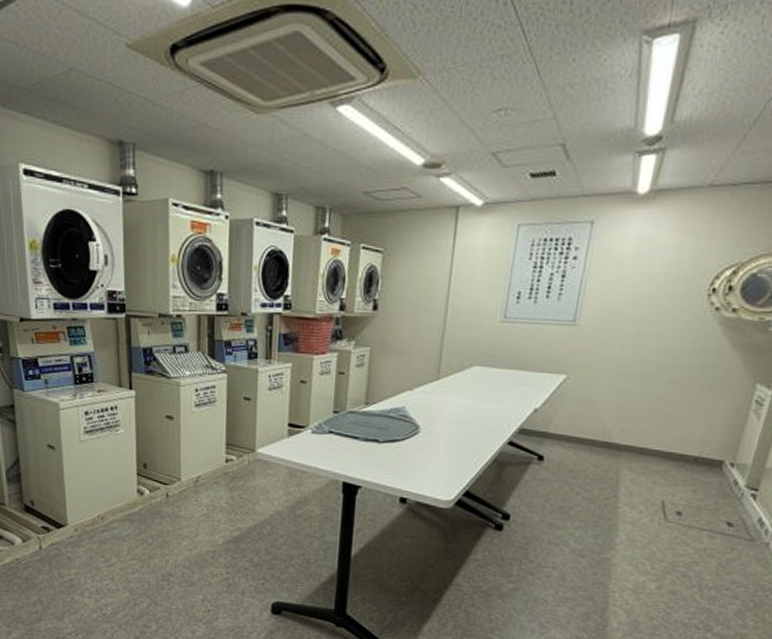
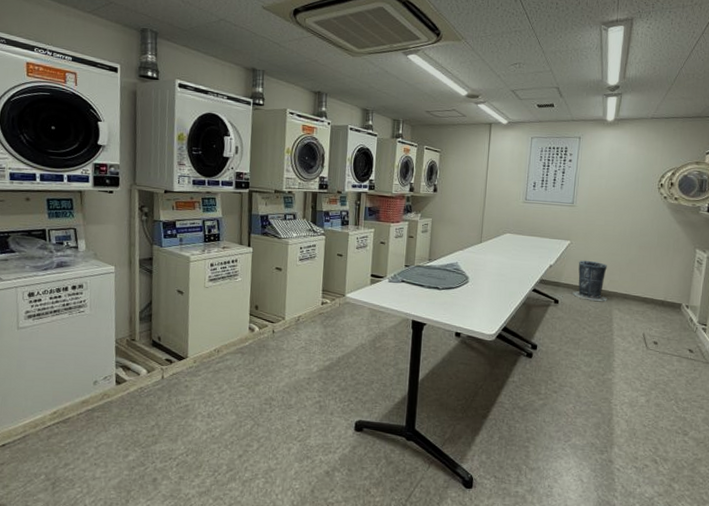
trash can: none [564,401,618,459] -> present [572,260,607,302]

